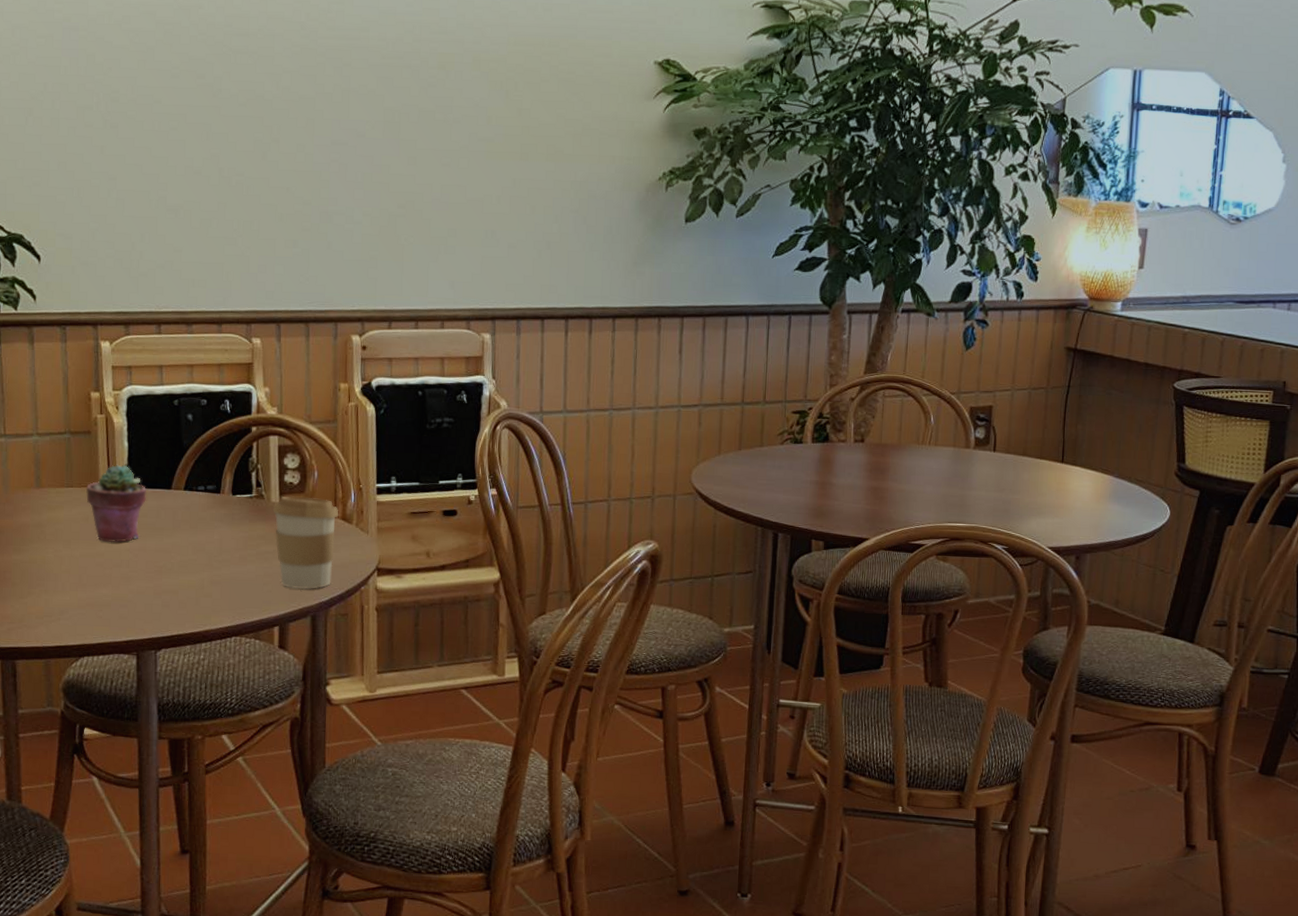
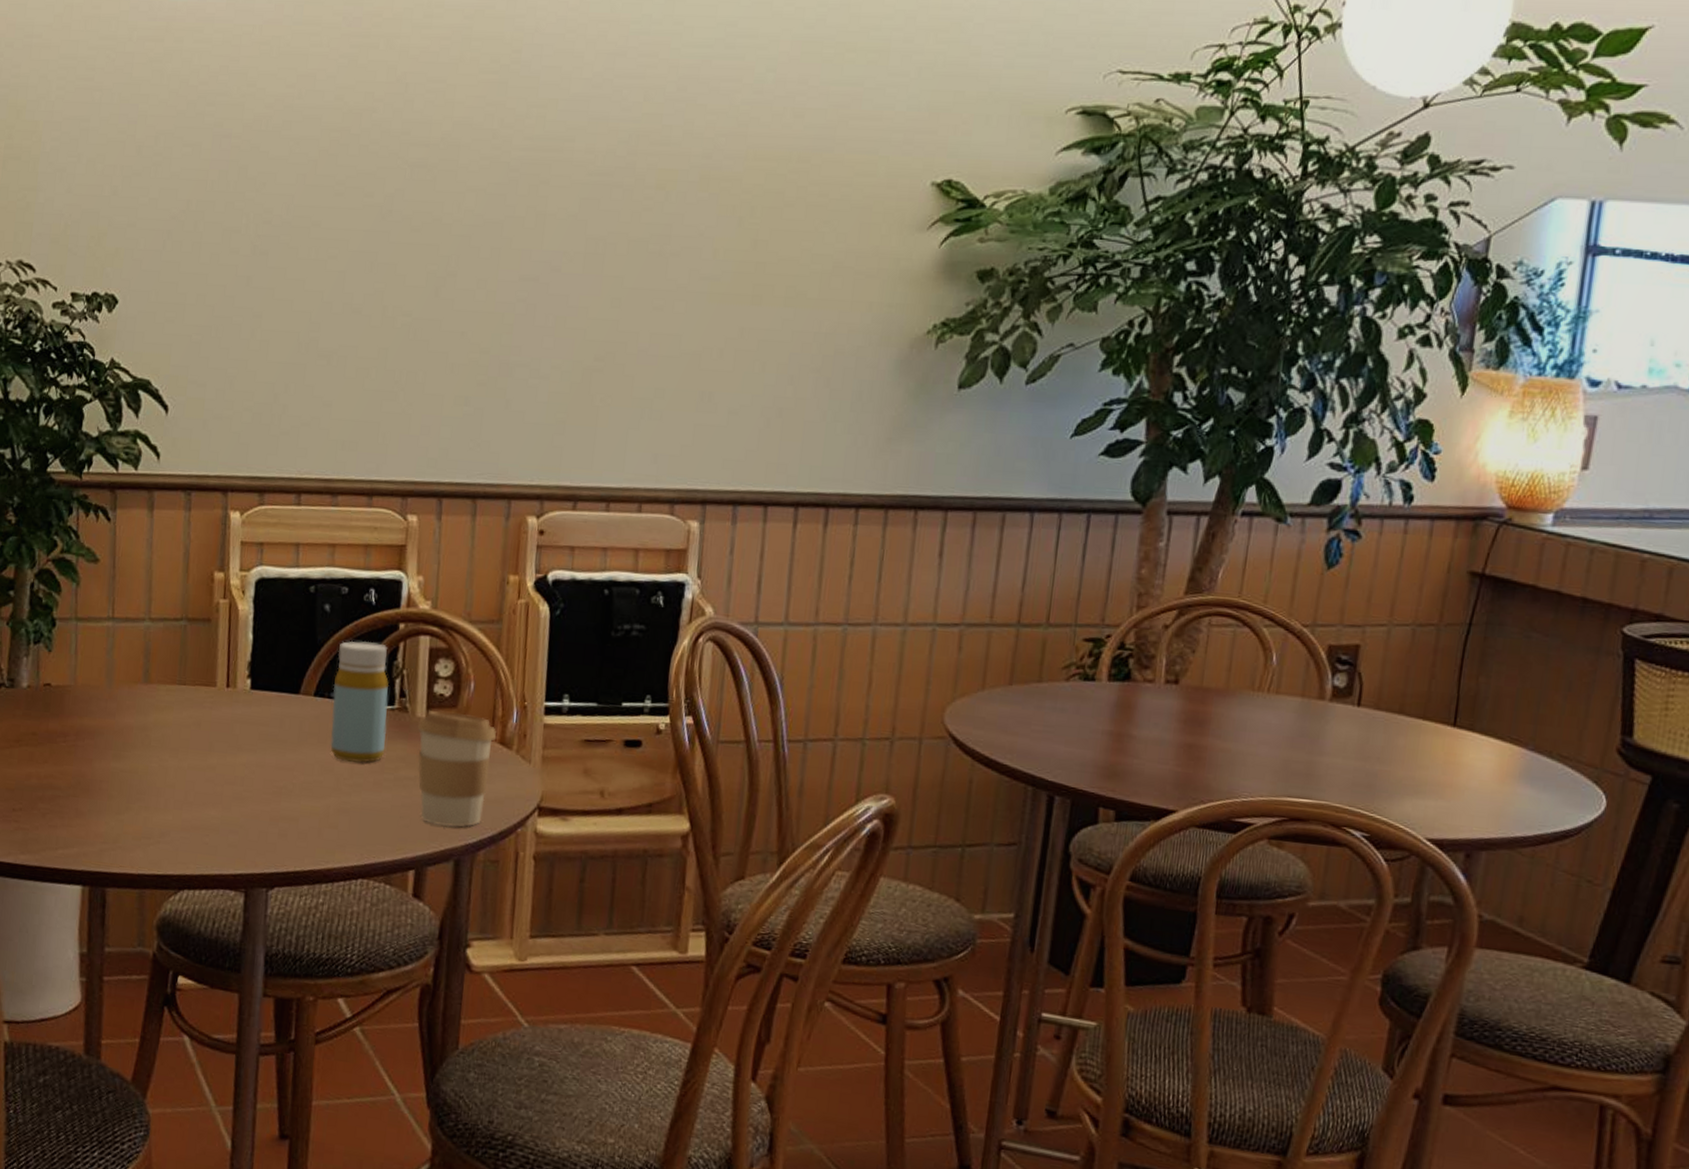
potted succulent: present [85,464,147,543] -> none [200,660,270,755]
bottle: none [199,443,247,542] -> present [330,640,389,763]

